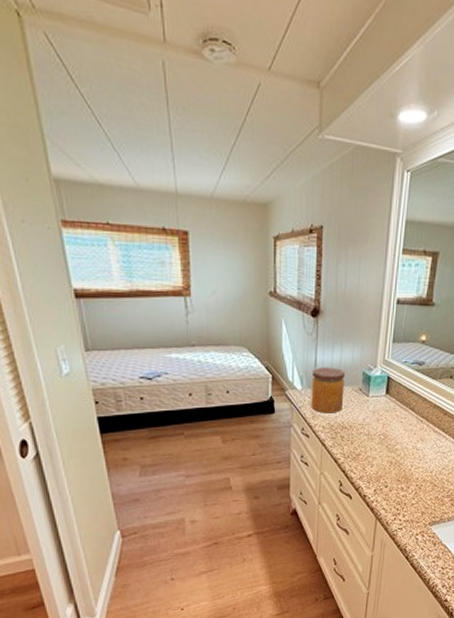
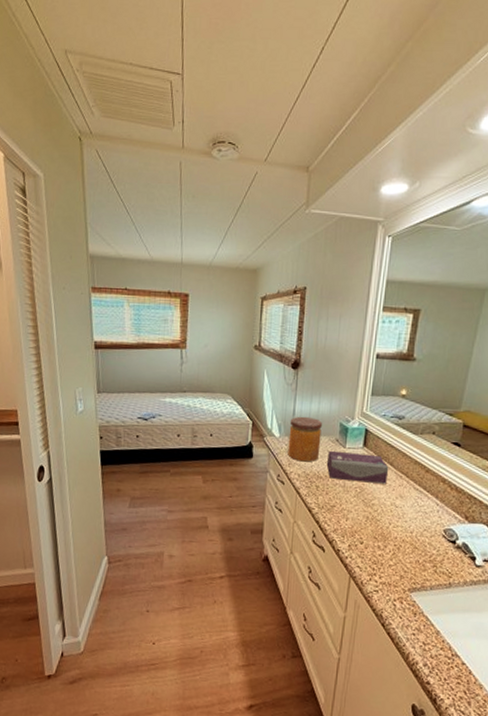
tissue box: none [350,400,411,429] -> present [326,450,389,484]

